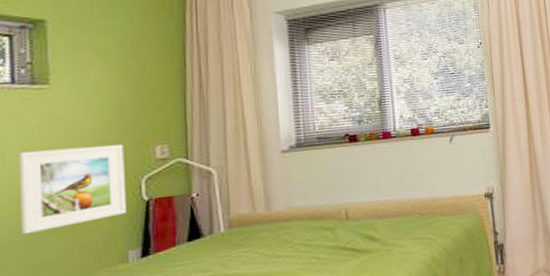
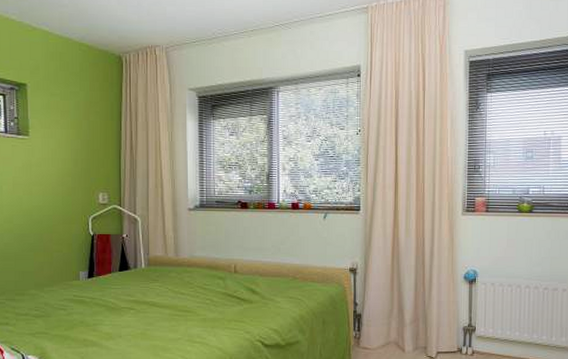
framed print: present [18,144,126,235] -> none [10,187,78,249]

